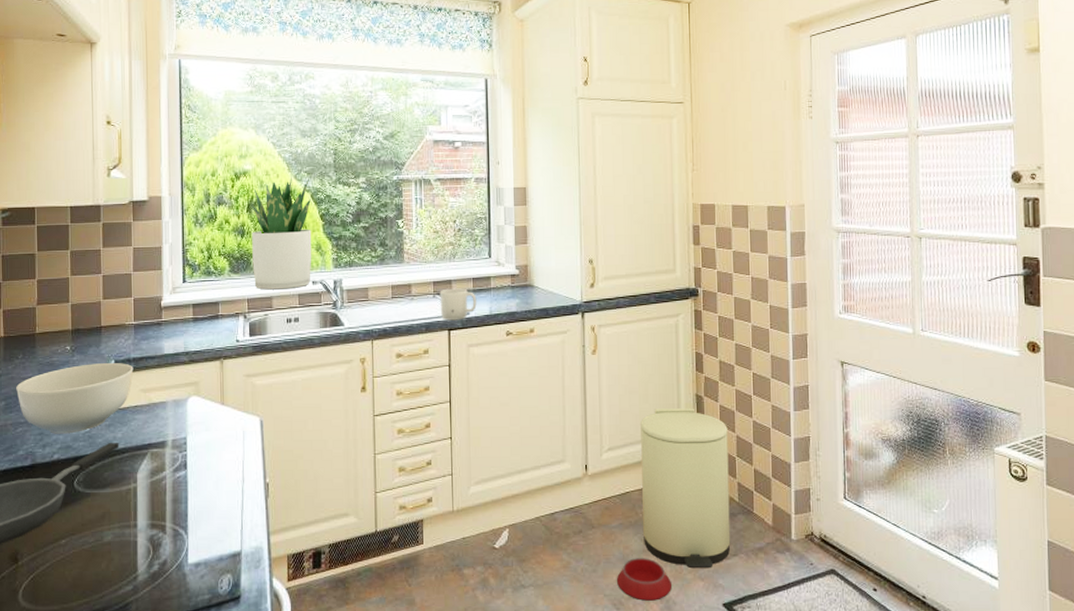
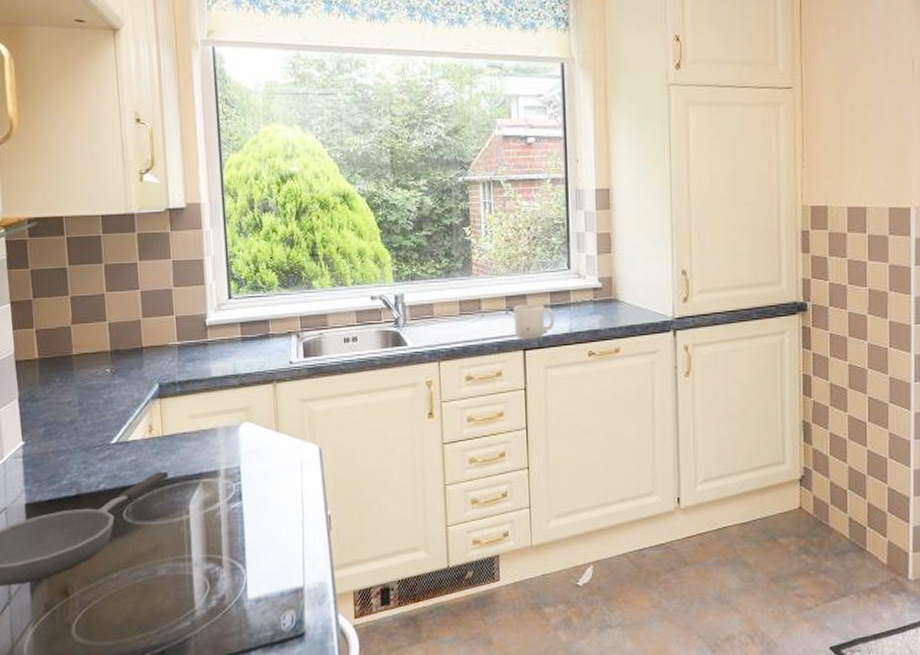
bowl: present [16,362,134,434] -> none [55,385,180,463]
planter: present [250,176,312,290] -> none [299,179,370,307]
pet bowl: present [617,558,671,601] -> none [713,598,773,643]
pedal bin: present [641,408,731,569] -> none [740,436,840,610]

